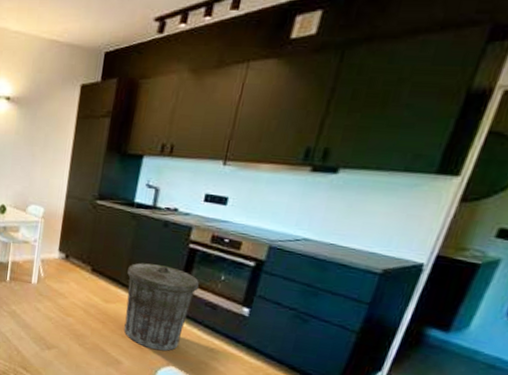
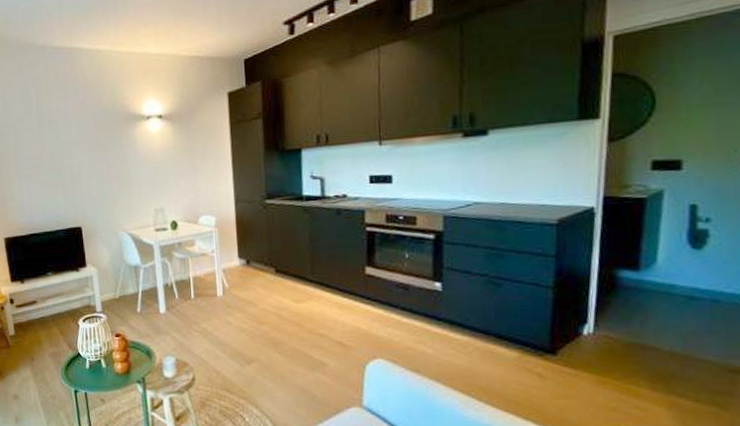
trash can: present [124,262,200,352] -> none [311,254,386,344]

